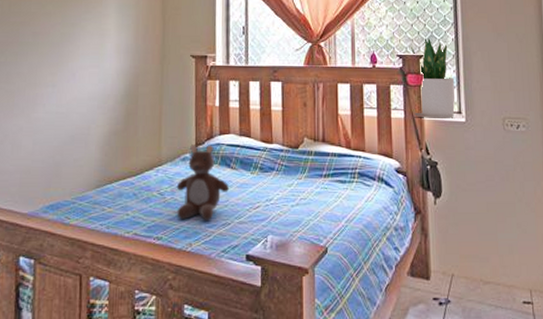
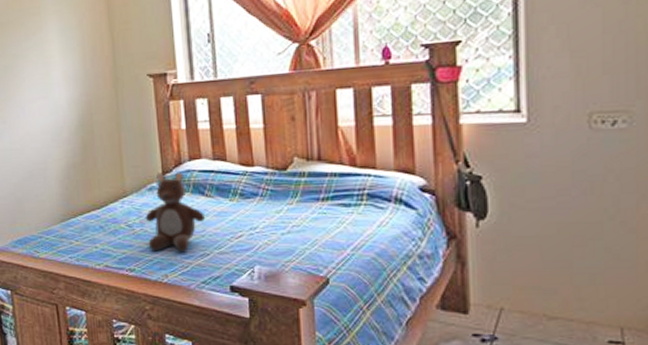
planter: present [410,38,455,120] -> none [441,17,510,123]

